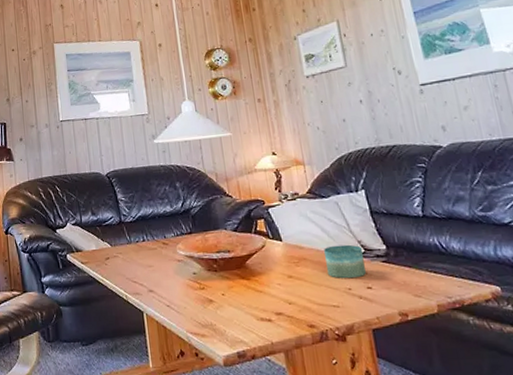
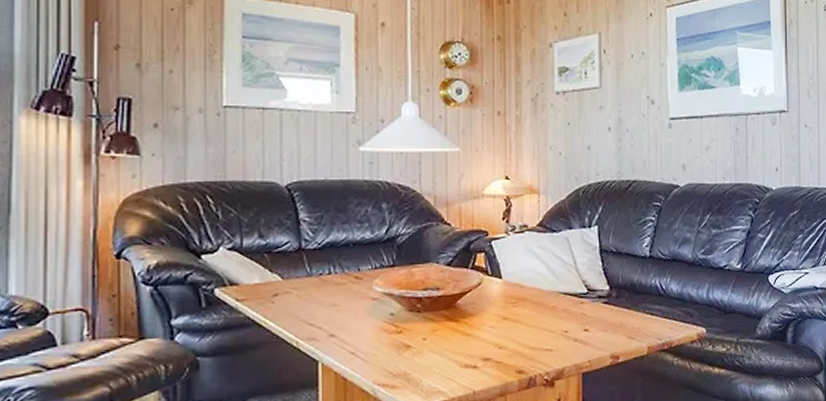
candle: present [324,244,366,279] -> none [546,284,585,321]

